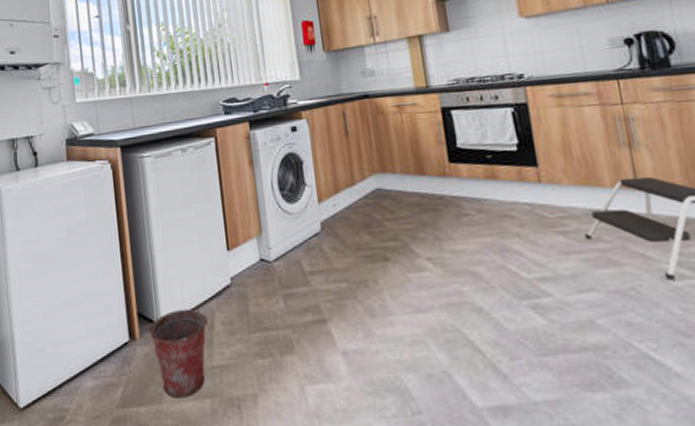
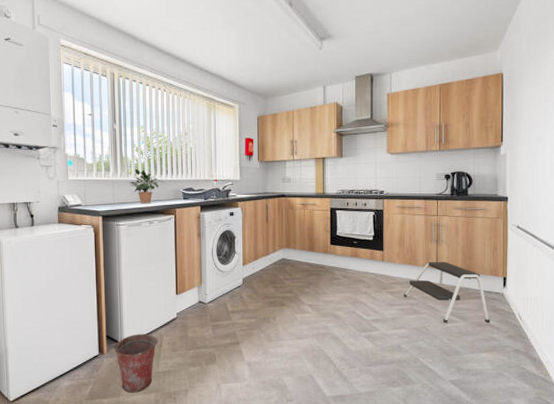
potted plant: none [151,79,197,126] -> present [129,168,164,204]

